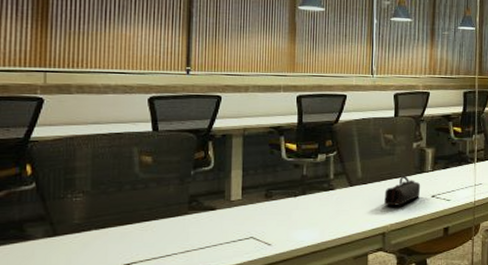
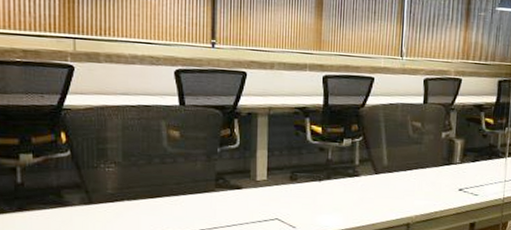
pencil case: present [384,175,421,206] -> none [410,166,448,197]

